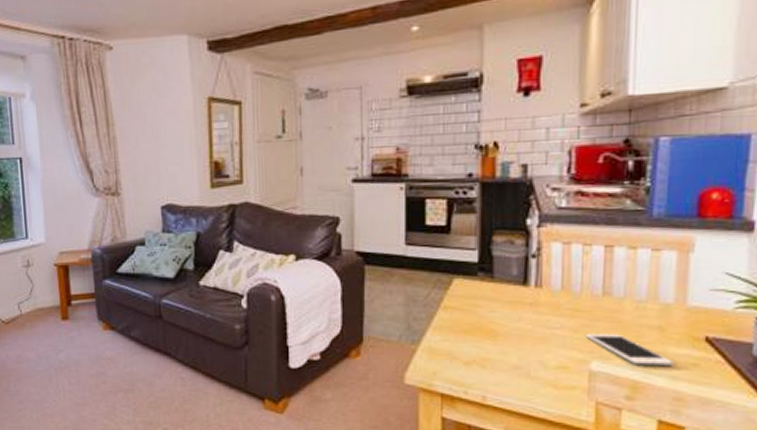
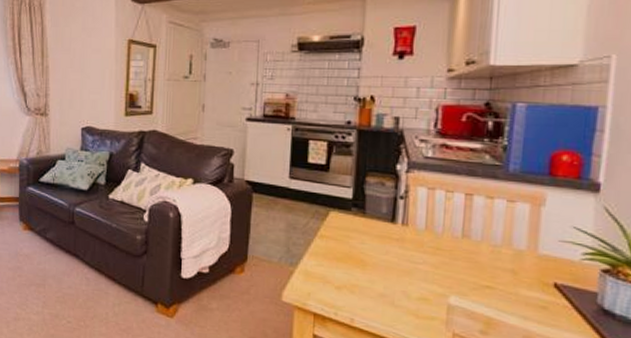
cell phone: present [586,334,674,365] -> none [446,271,525,306]

